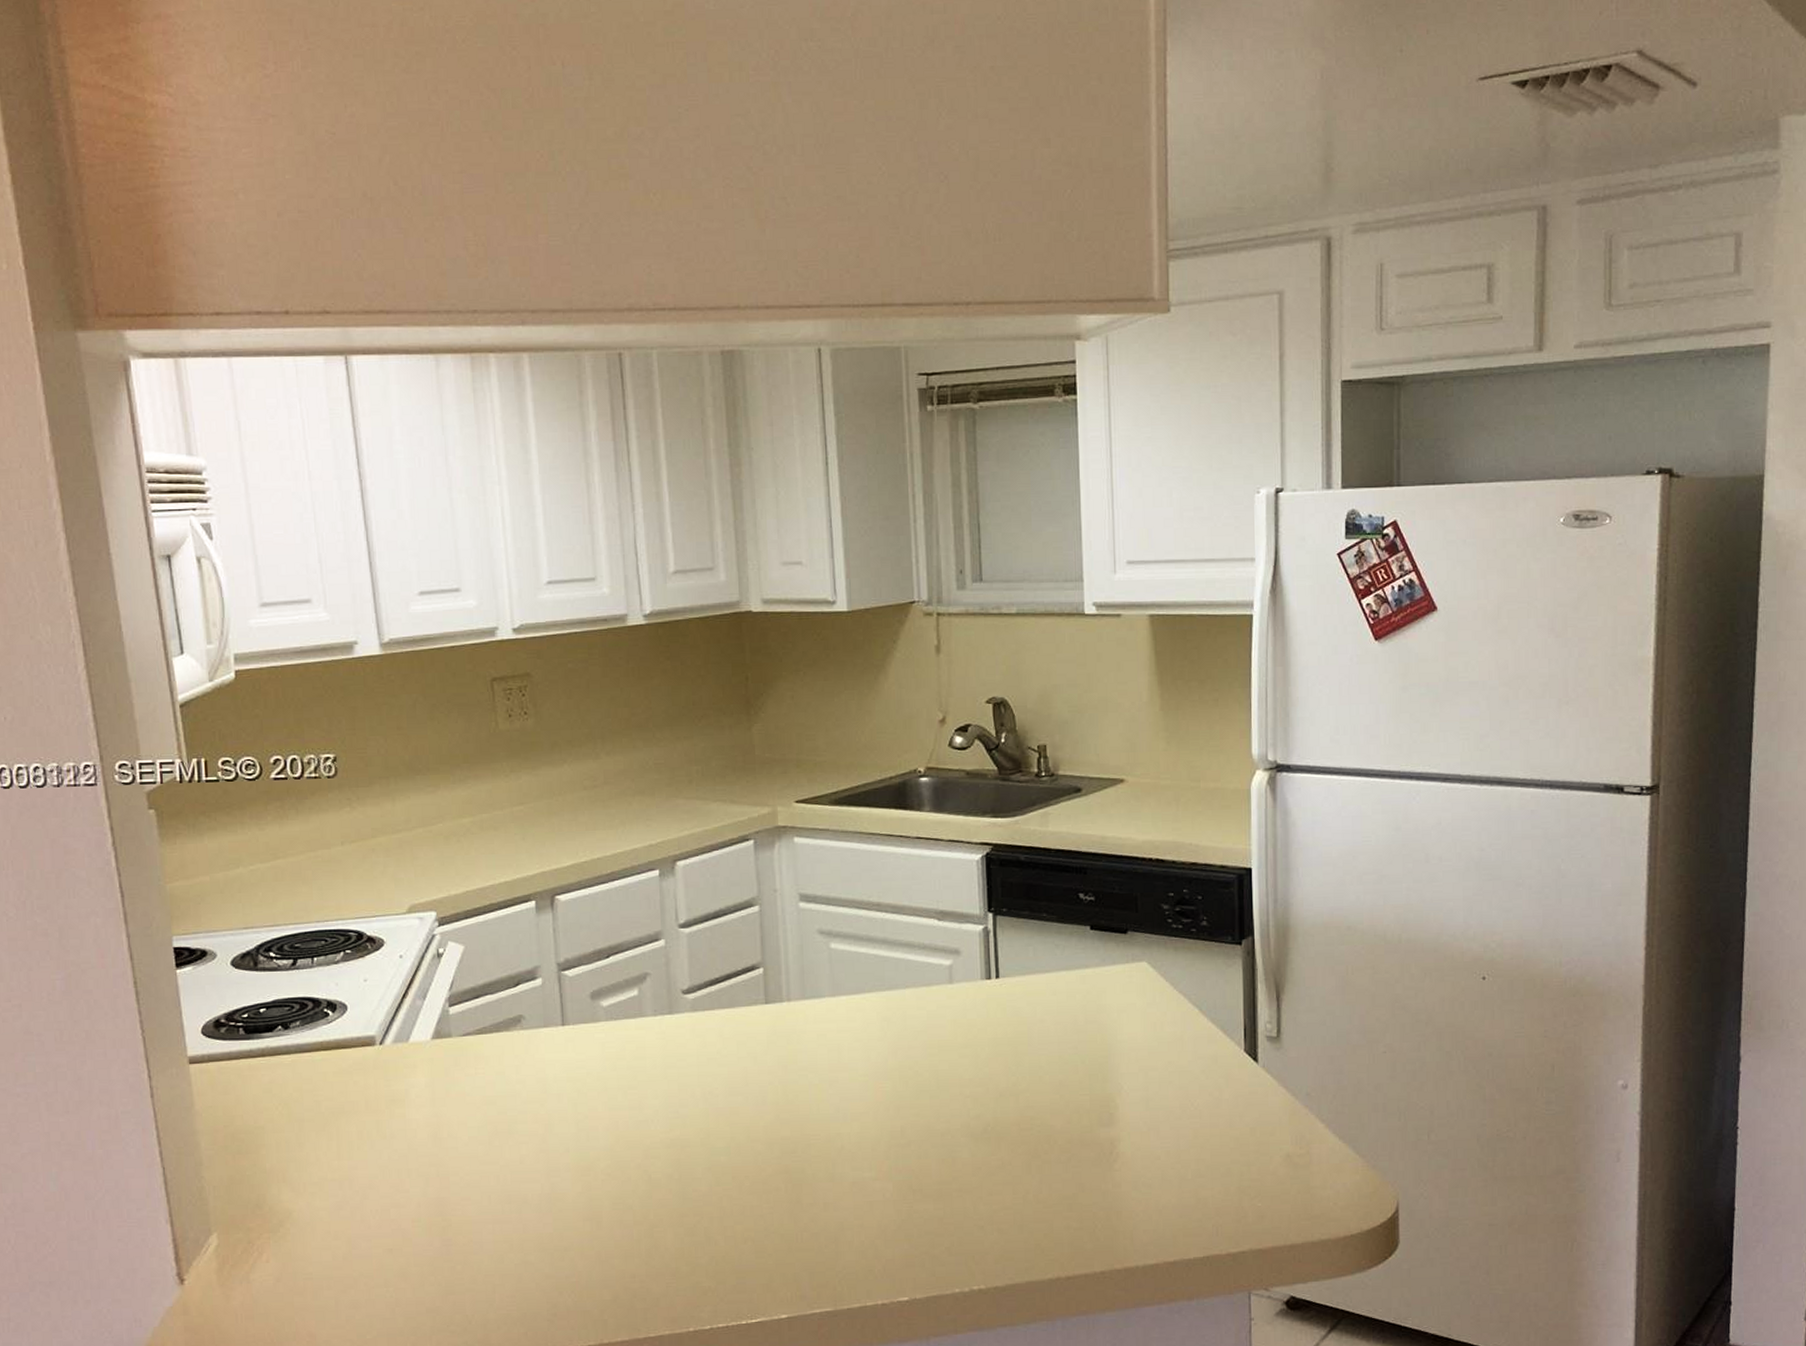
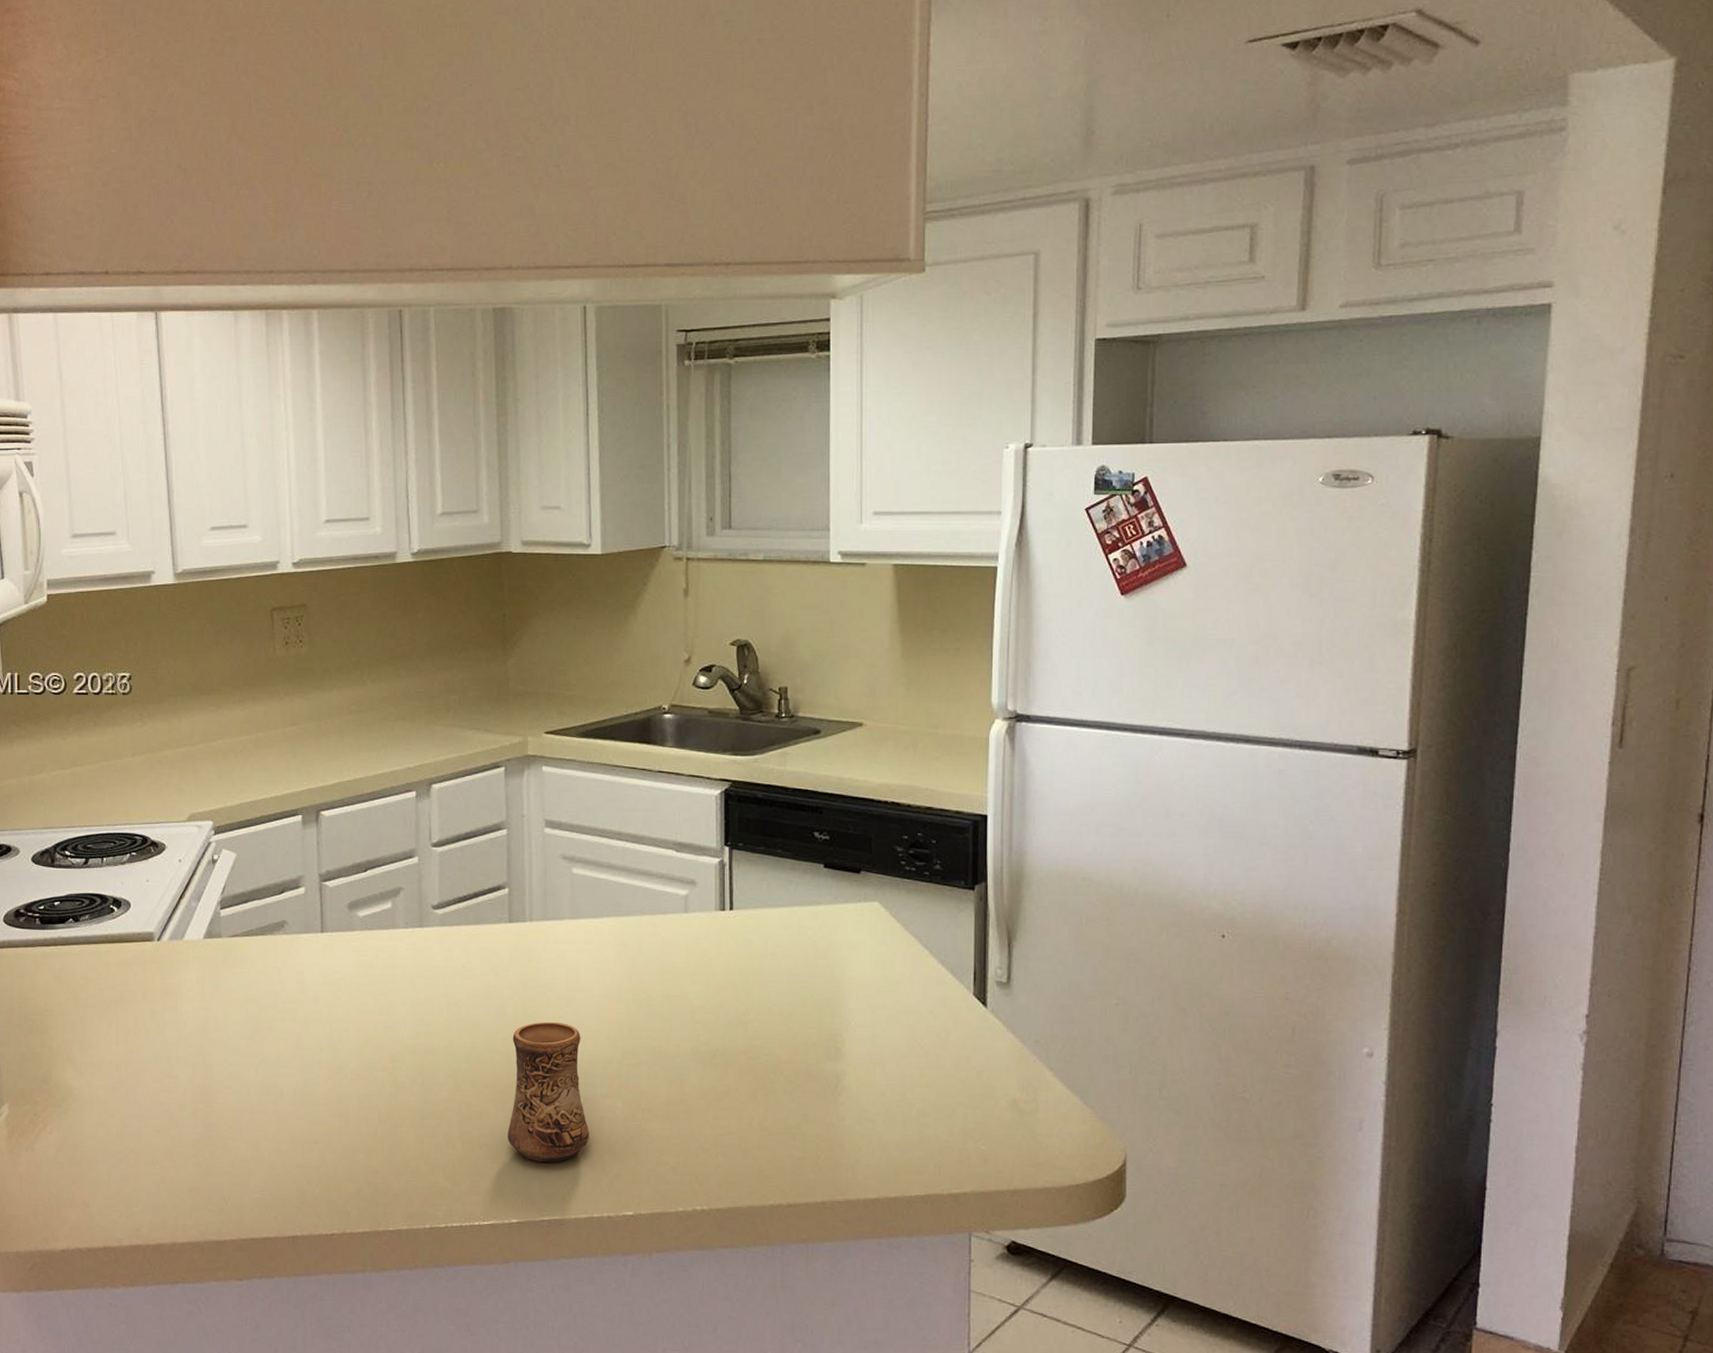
cup: none [772,1105,860,1252] -> present [507,1021,590,1162]

